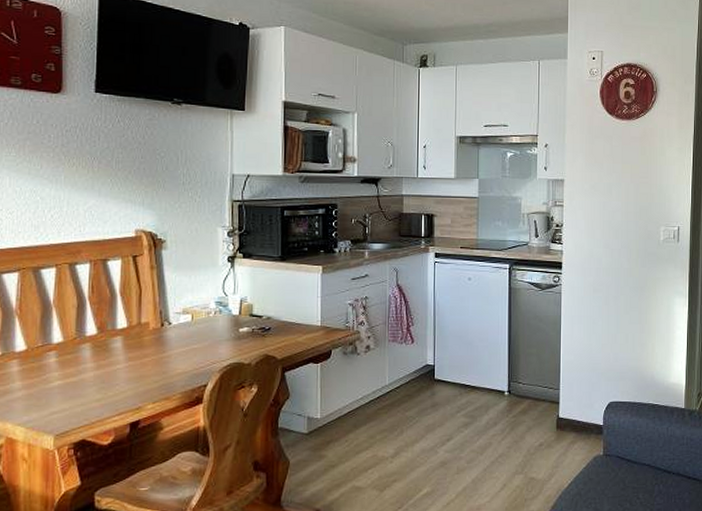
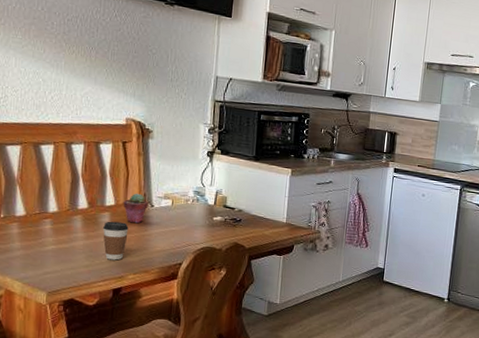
coffee cup: none [115,346,144,390] -> present [103,221,129,260]
potted succulent: none [136,311,165,345] -> present [123,193,148,223]

